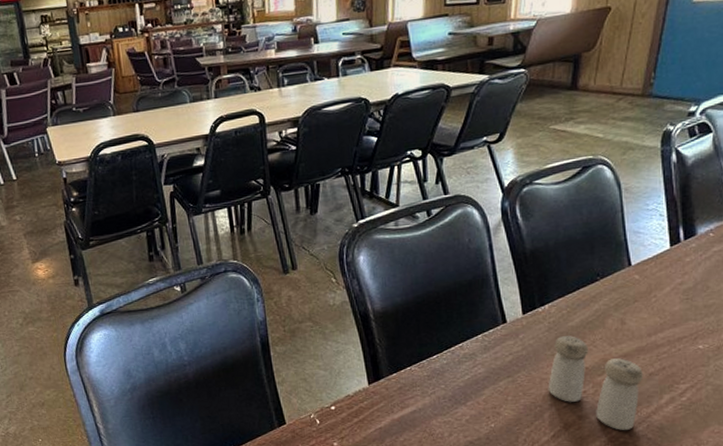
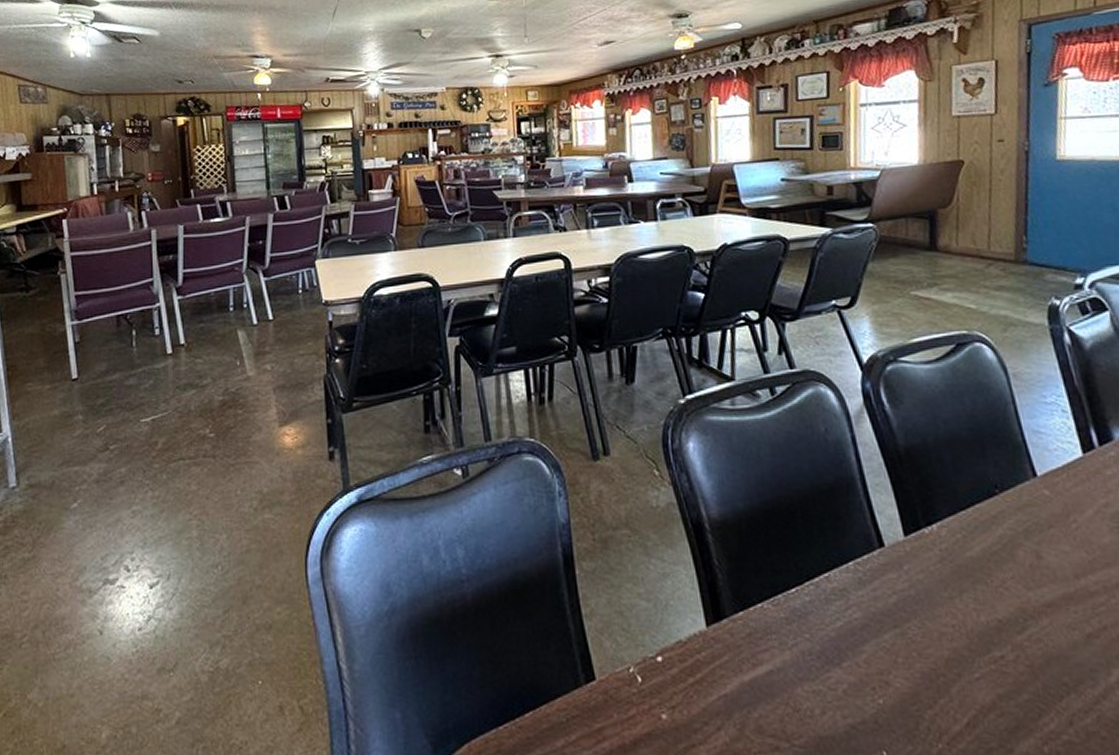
salt and pepper shaker: present [548,336,644,430] -> none [950,571,1080,722]

